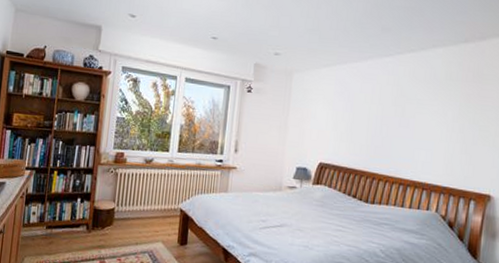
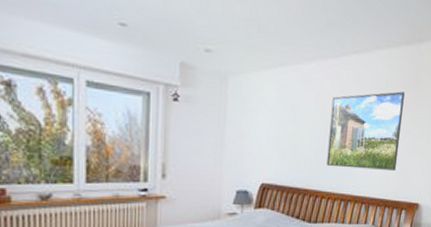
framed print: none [383,84,466,159] -> present [326,91,405,170]

